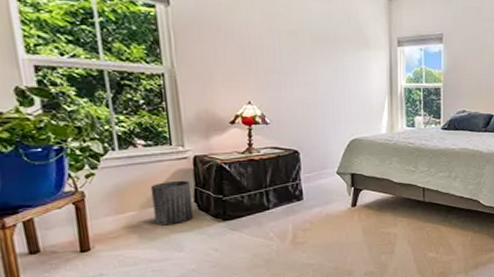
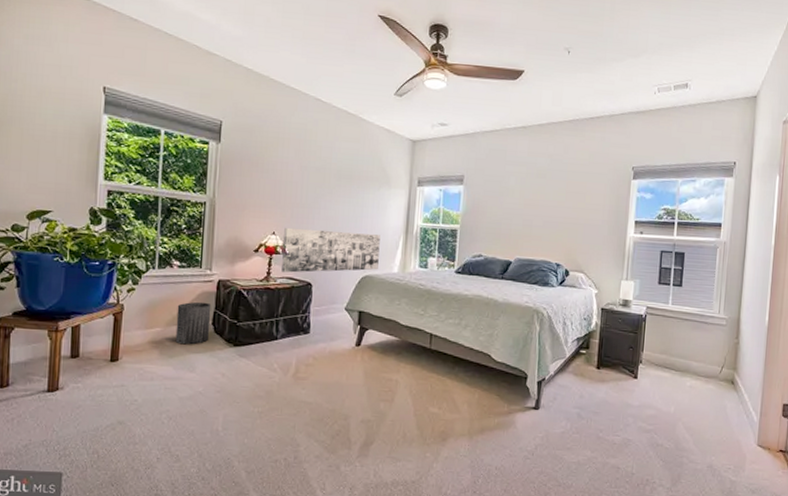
wall art: none [261,96,366,142] -> present [282,227,380,273]

